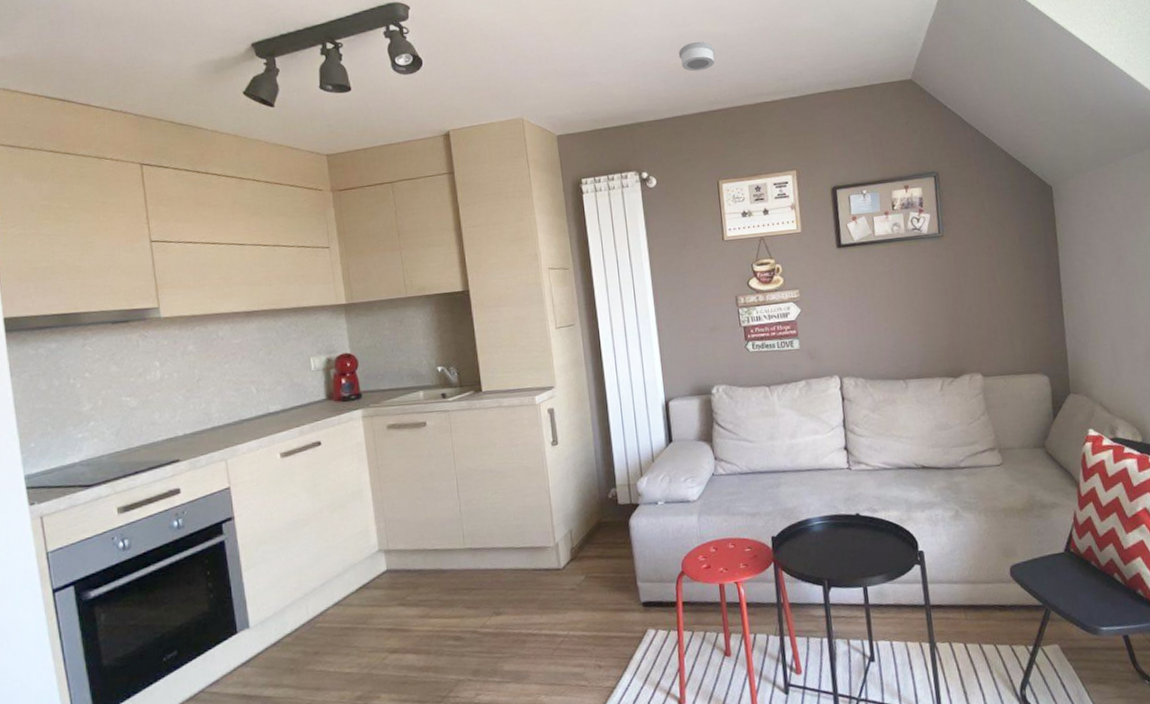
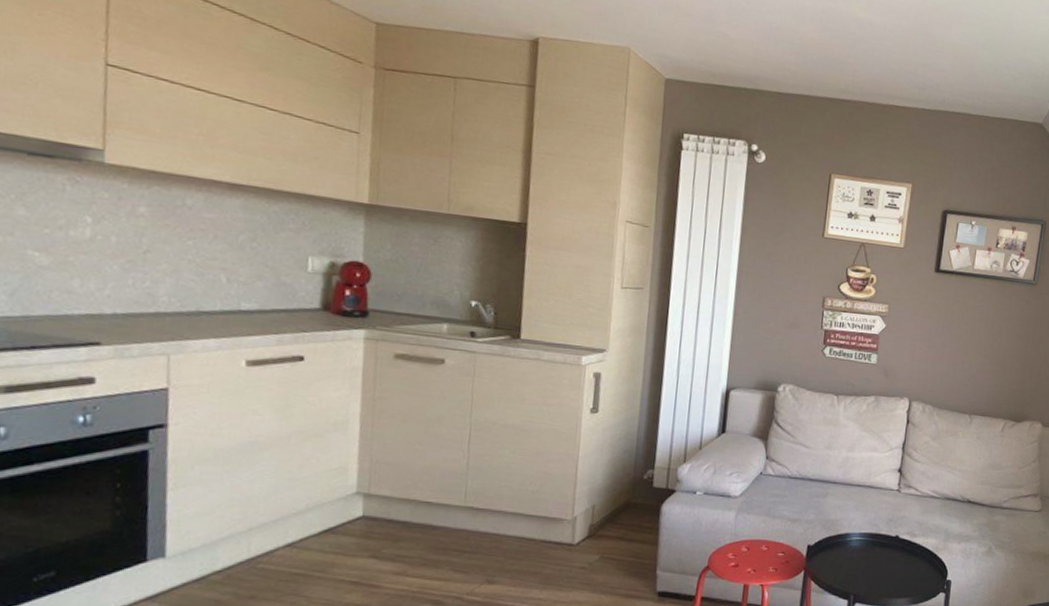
smoke detector: present [678,41,716,72] -> none [817,21,858,55]

